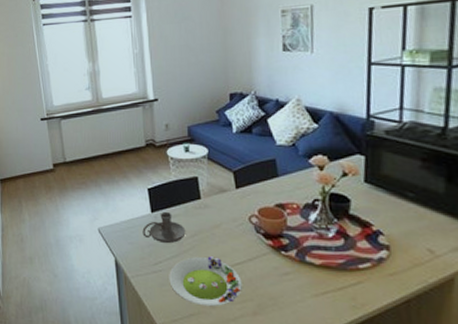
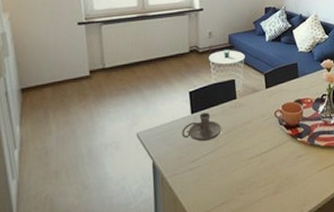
salad plate: present [169,256,242,307] -> none [204,149,266,194]

